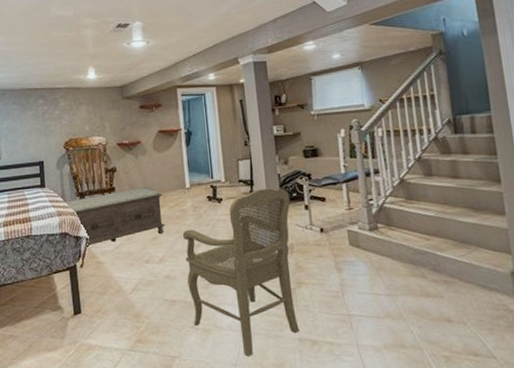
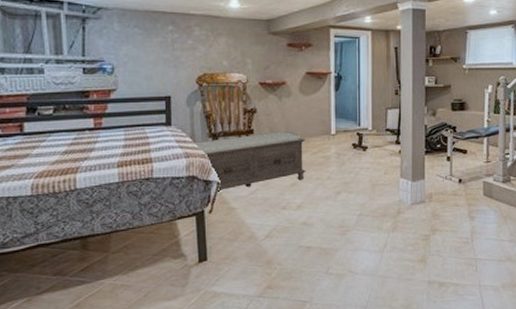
armchair: present [182,188,300,357] -> none [323,138,434,299]

